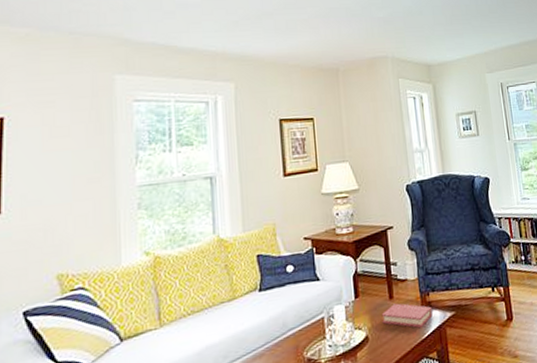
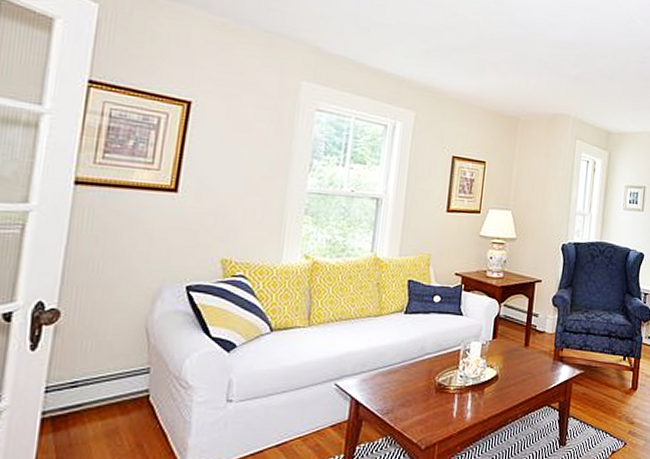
book: present [381,303,433,328] -> none [513,351,563,379]

